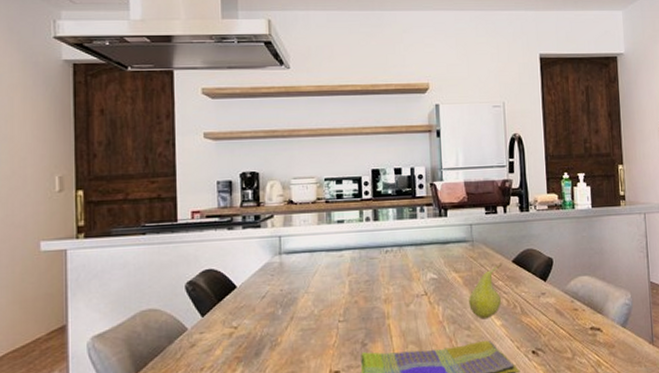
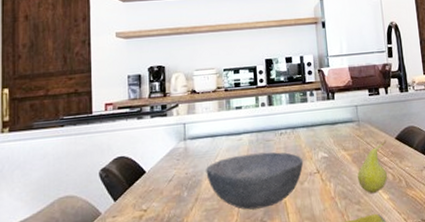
bowl: none [303,270,410,331] -> present [206,152,304,210]

